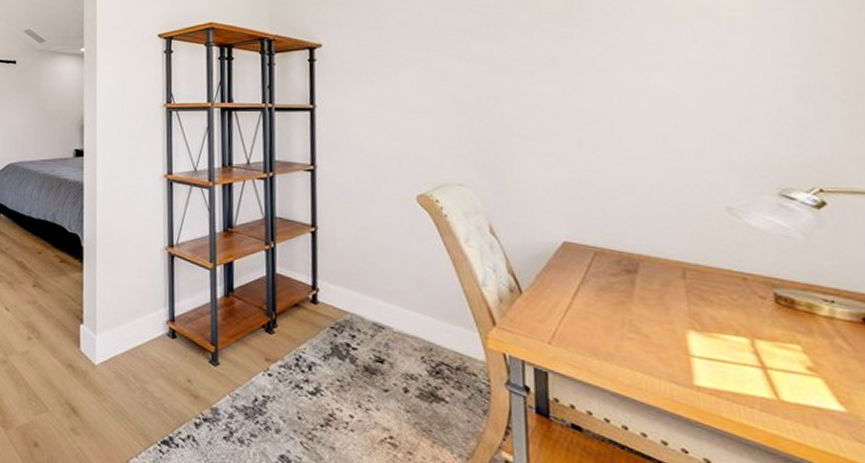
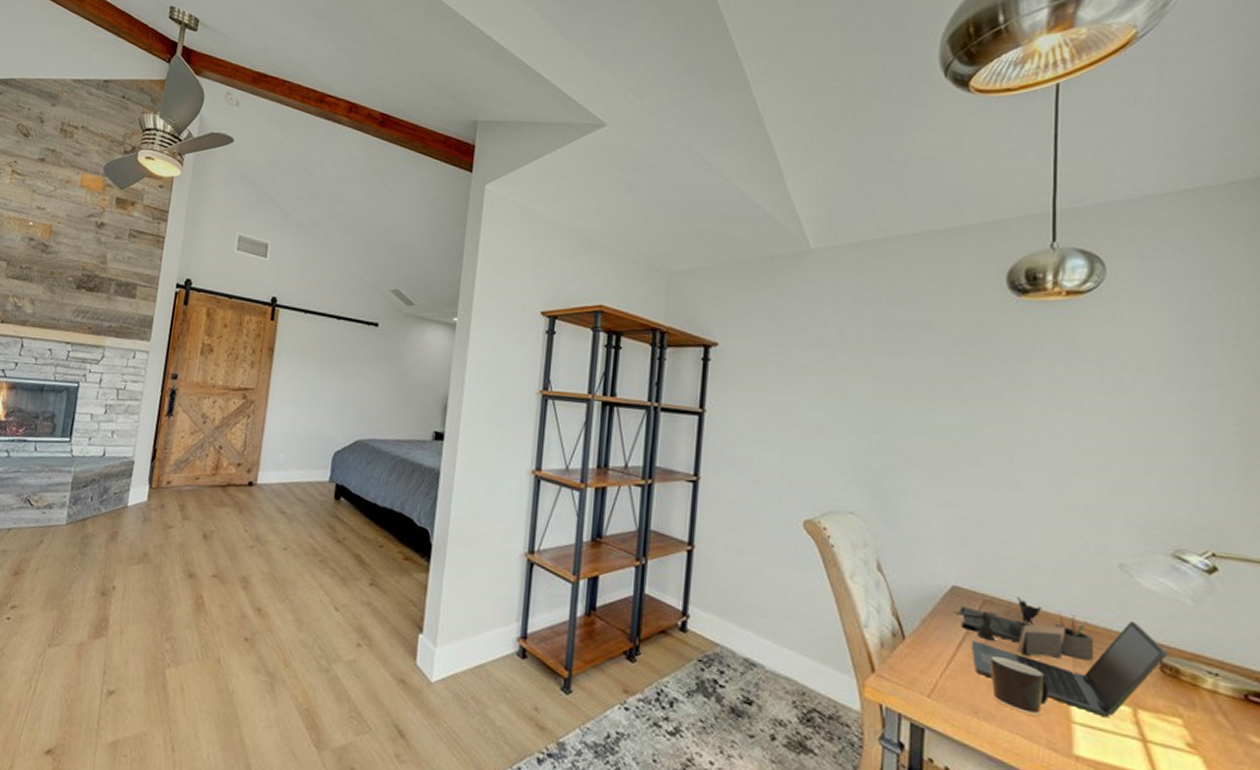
desk organizer: none [567,246,708,301] -> present [953,596,1095,660]
laptop: none [586,259,782,350] -> present [971,621,1168,718]
mug: none [604,301,666,354] -> present [989,655,1049,717]

